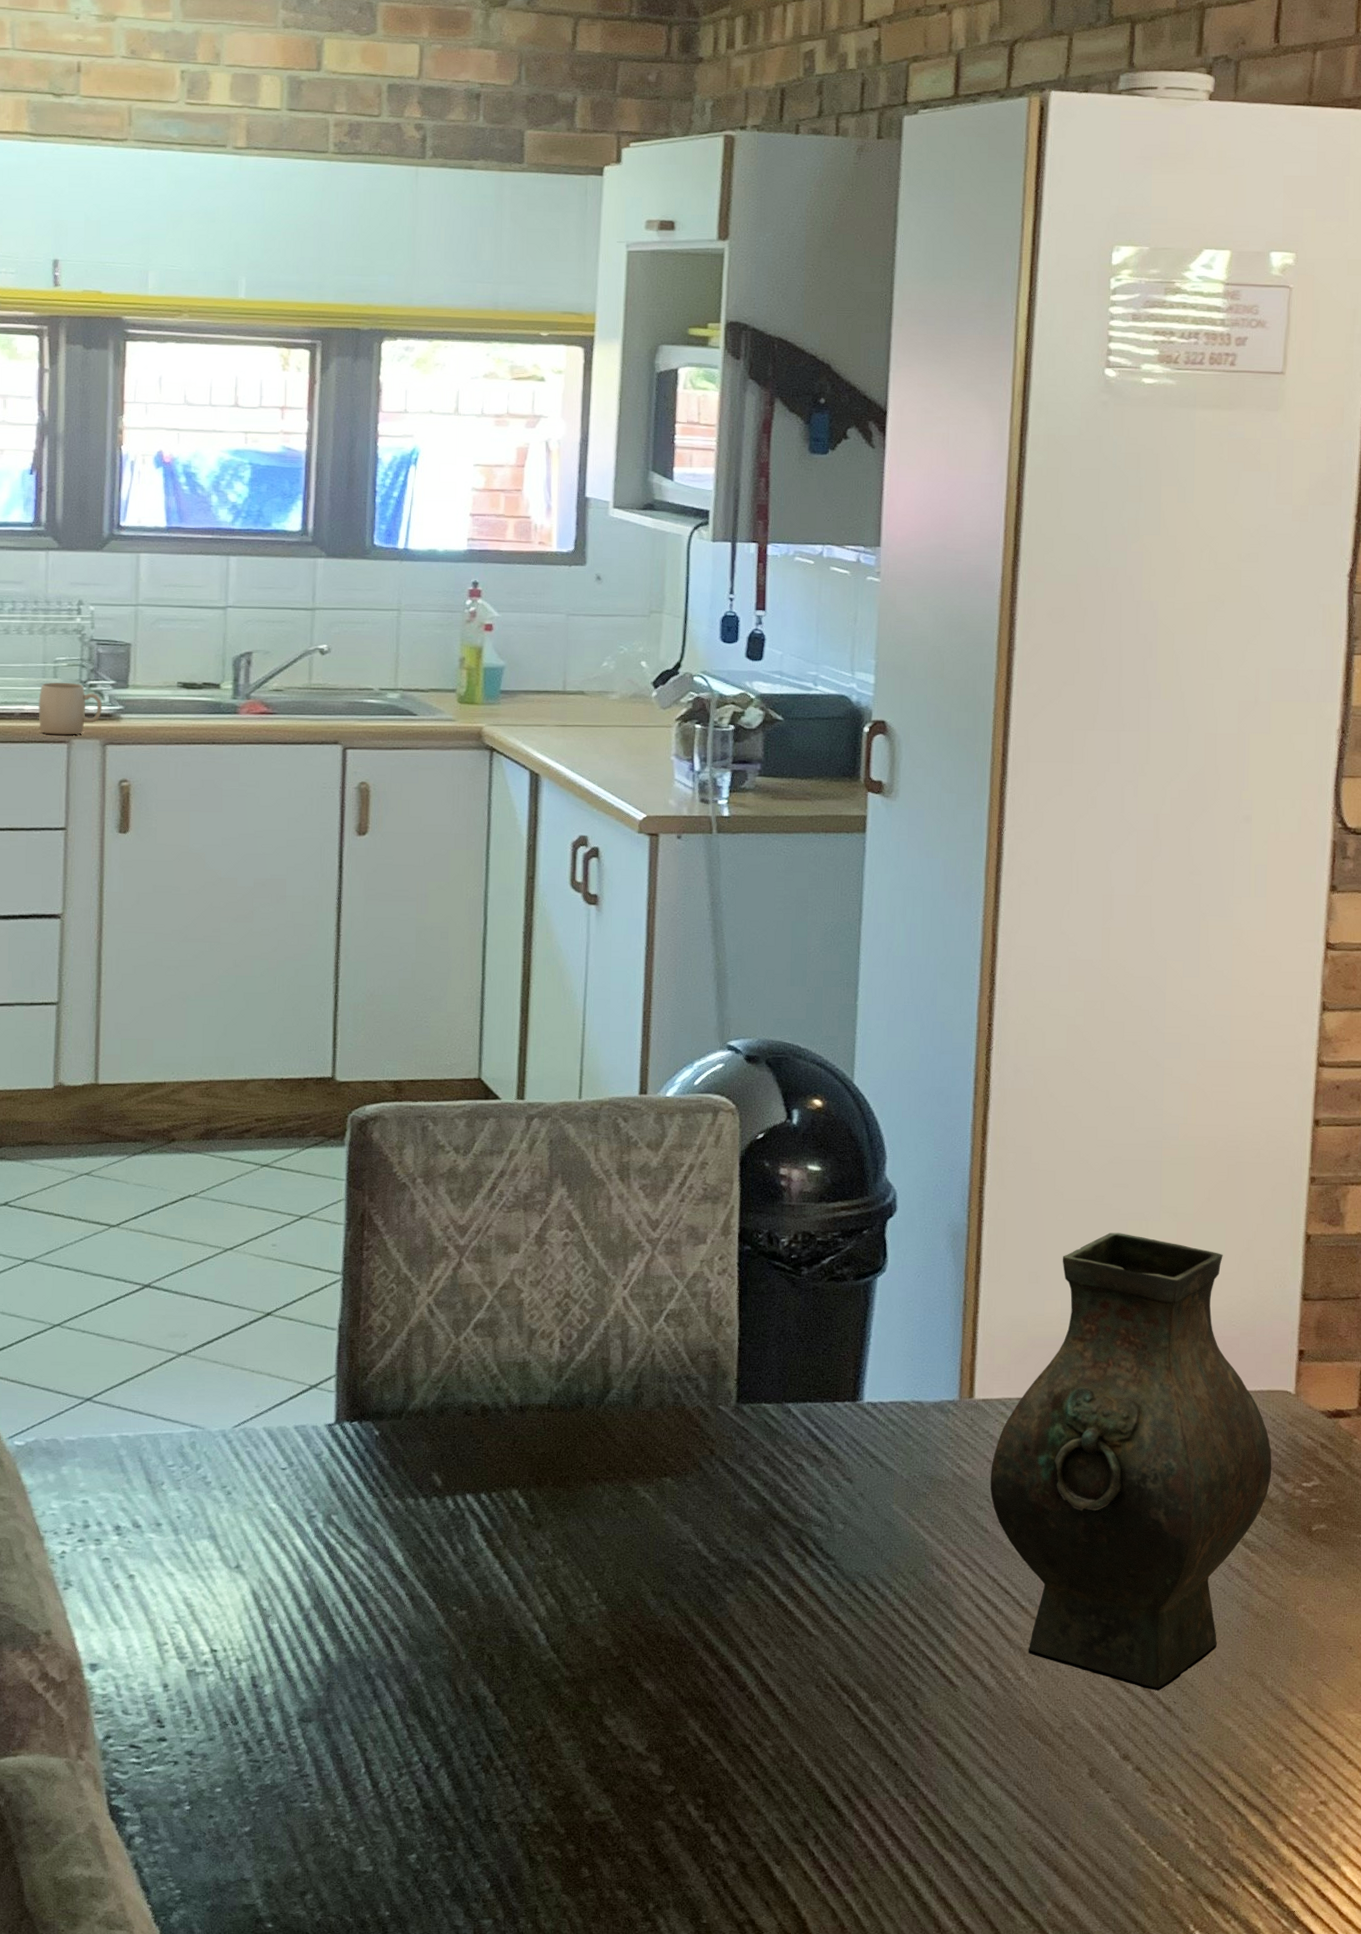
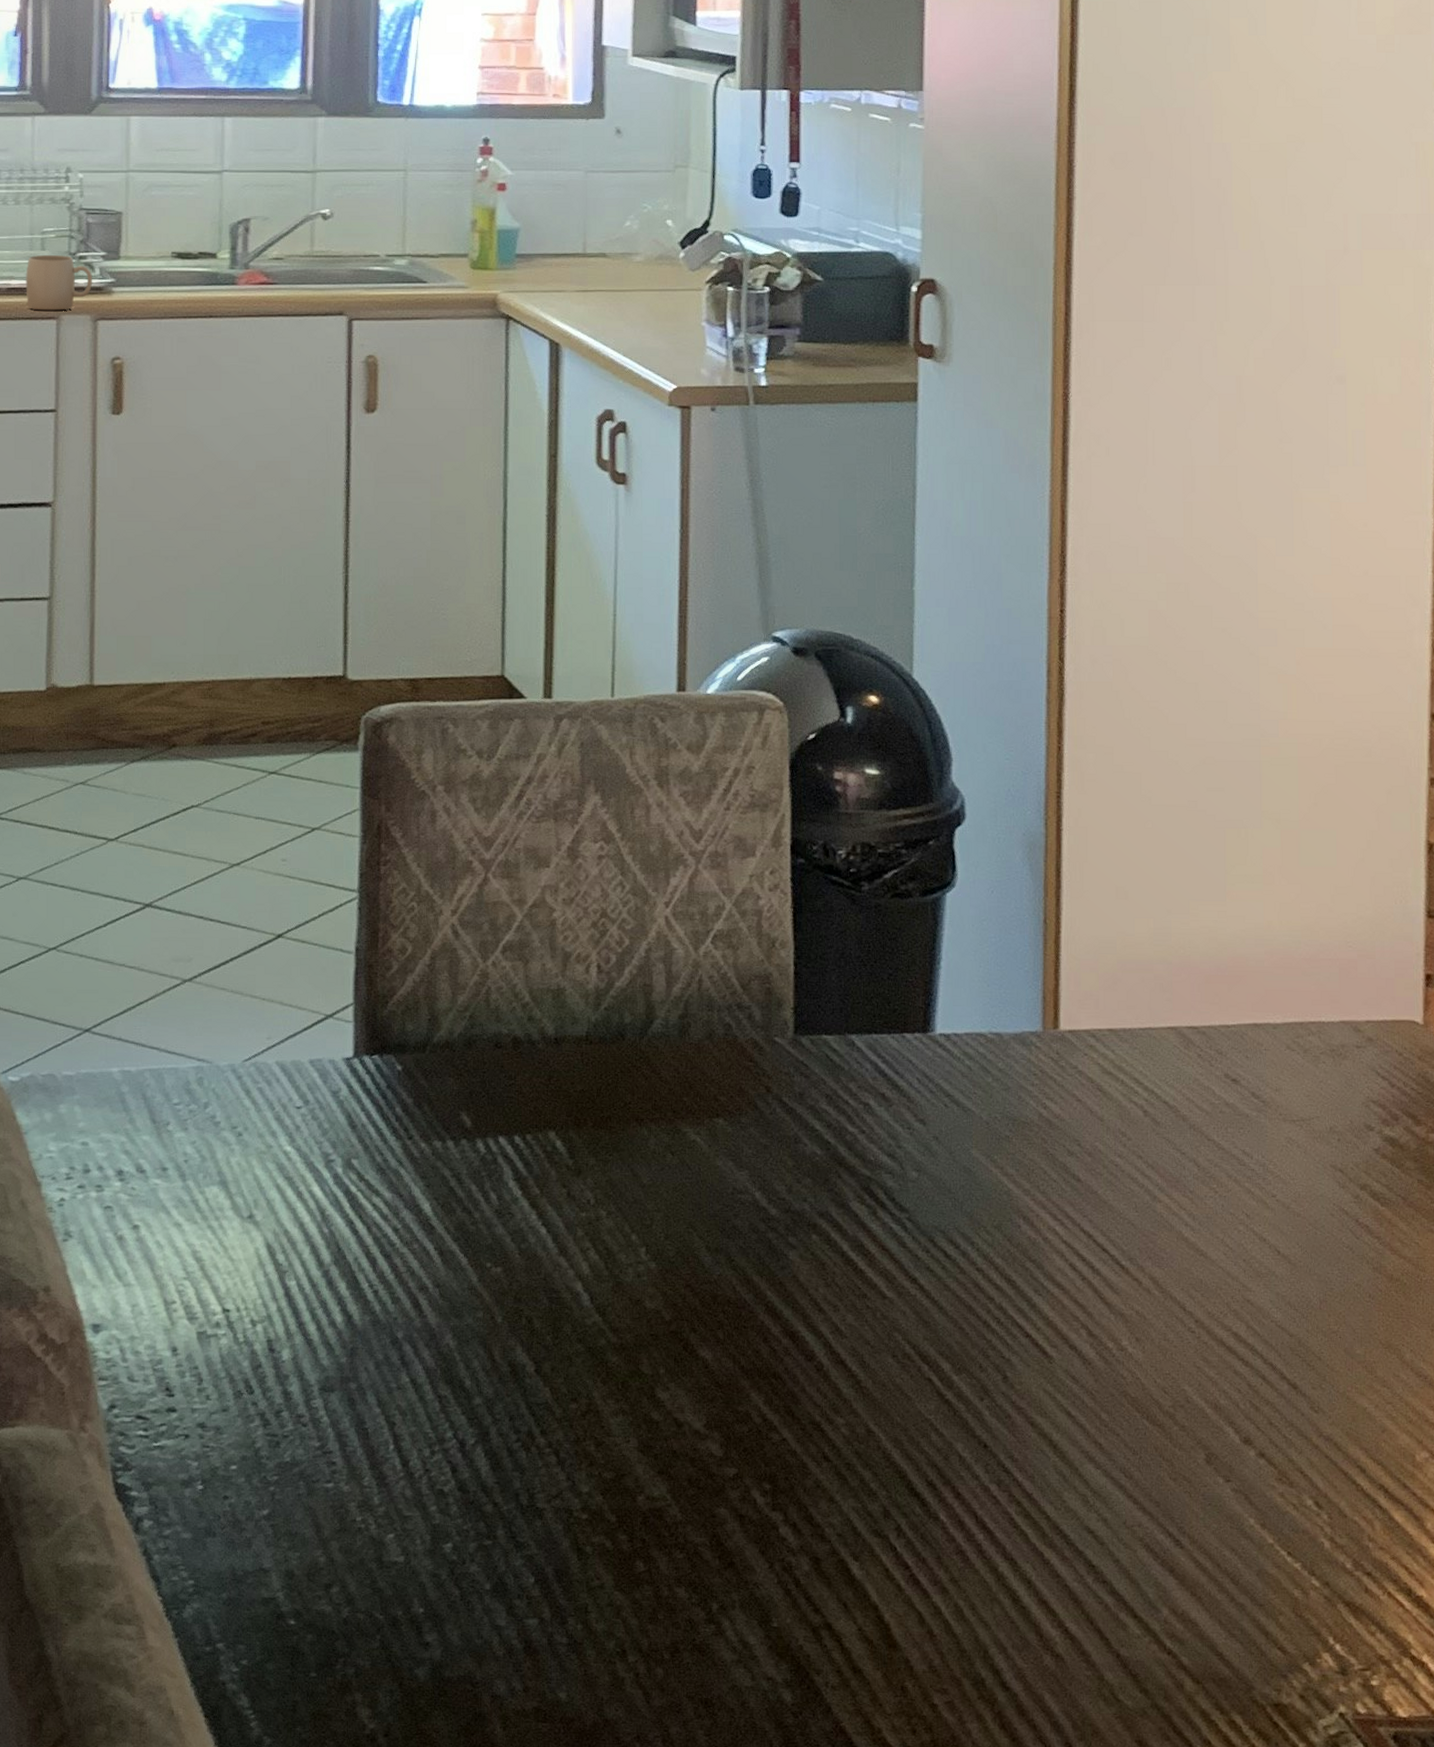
vase: present [990,1232,1272,1703] -> none [1081,842,1401,1379]

